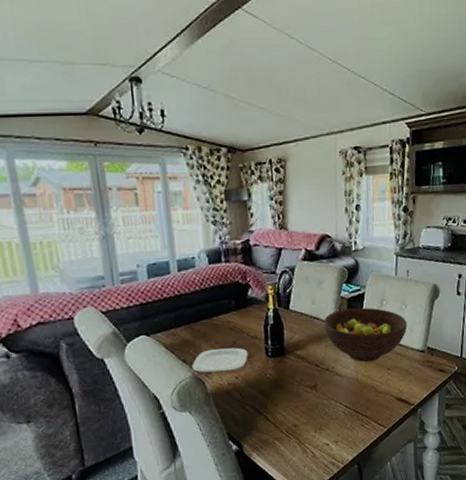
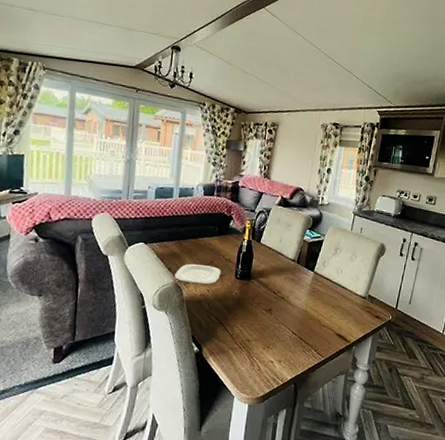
fruit bowl: present [323,307,408,363] -> none [285,250,355,299]

